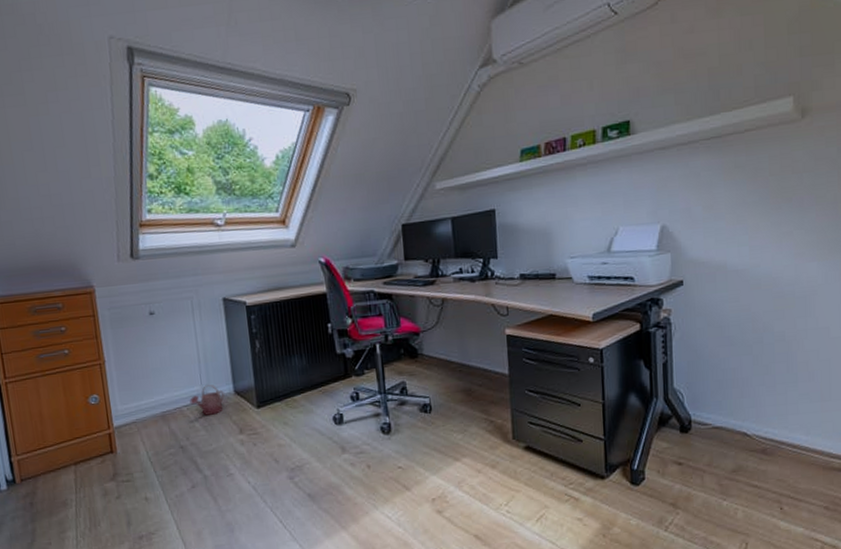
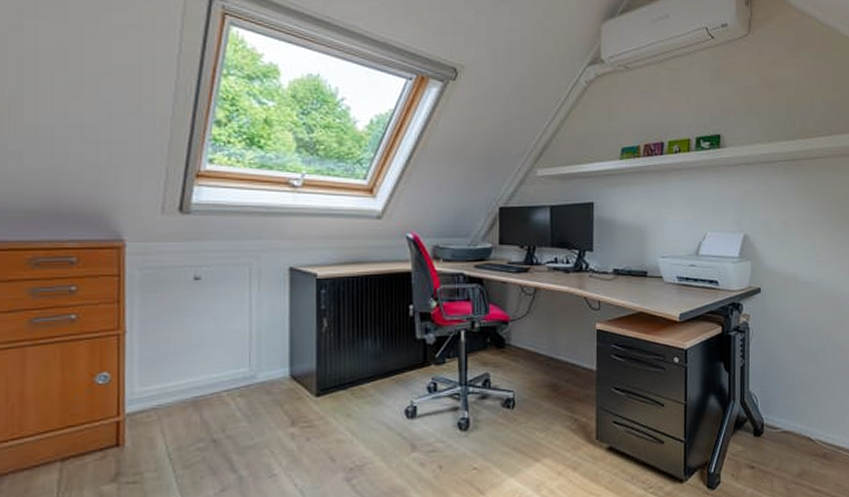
watering can: present [190,384,225,416] -> none [232,365,277,403]

